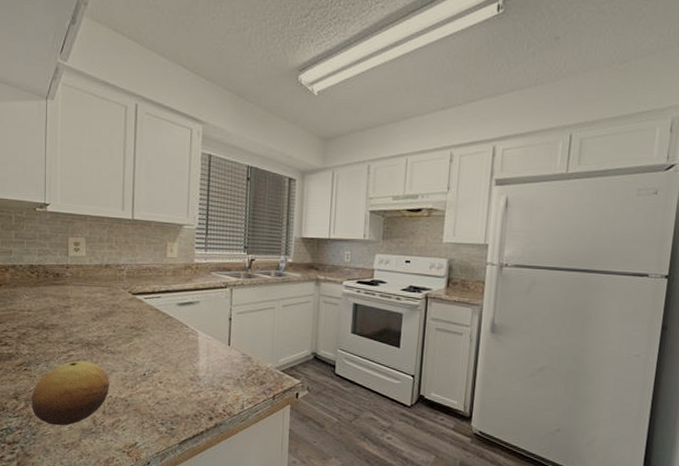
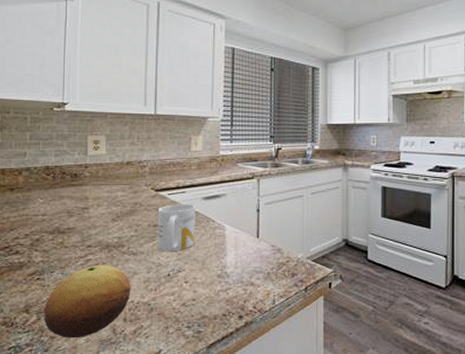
mug: none [134,308,171,354] -> present [157,204,196,252]

